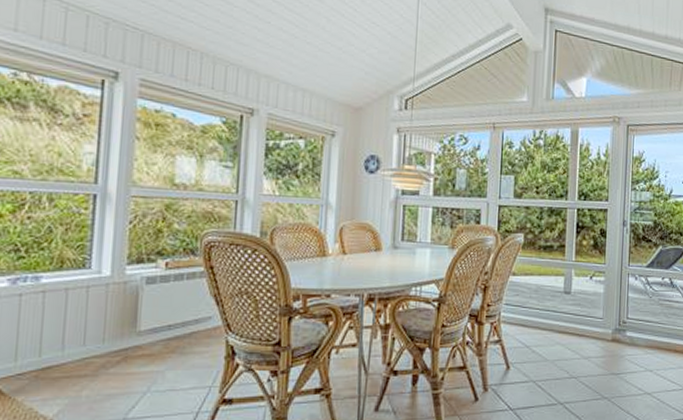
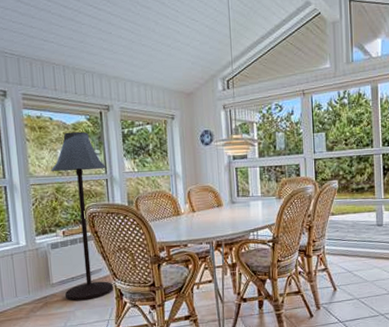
floor lamp: none [154,135,239,358] -> present [50,131,114,301]

